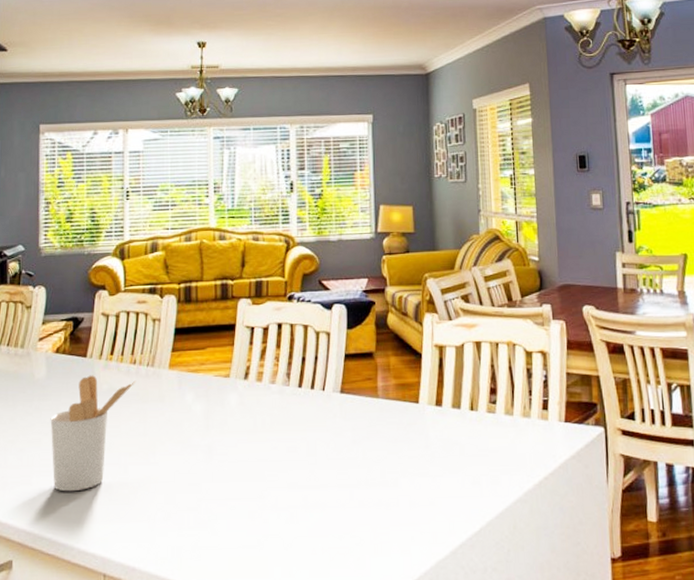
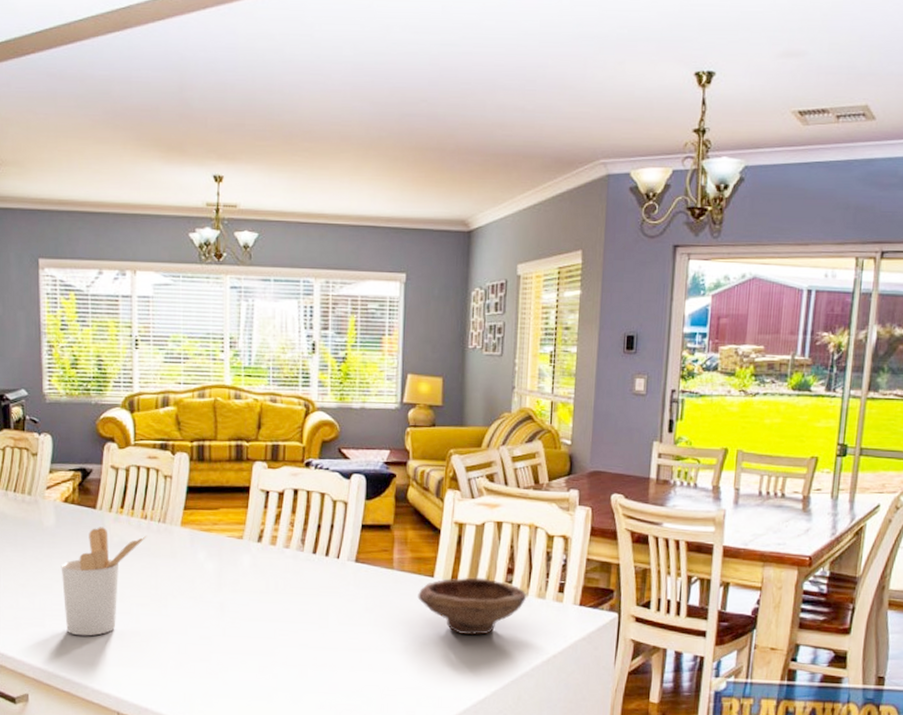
bowl: none [404,400,512,462] -> present [417,577,527,636]

